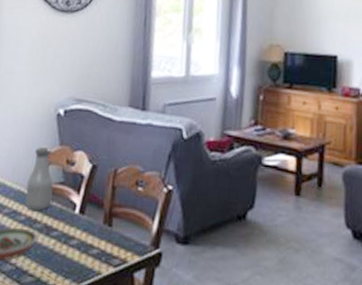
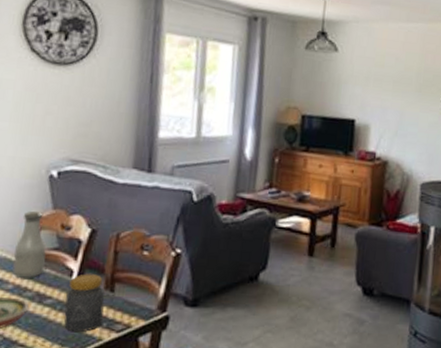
jar: none [67,208,104,266] -> present [64,274,105,333]

